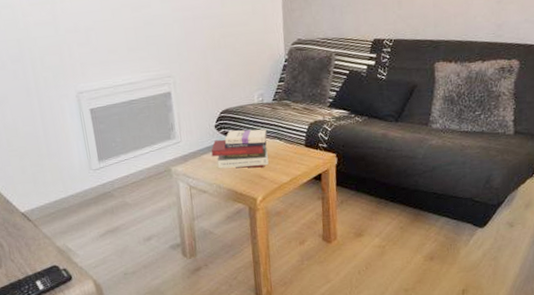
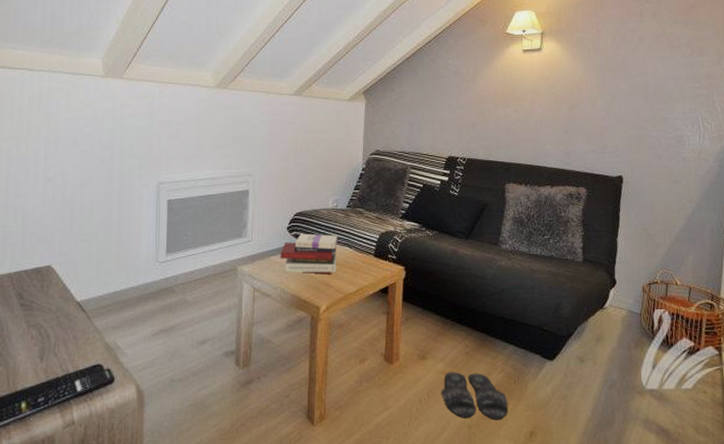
slippers: none [378,244,442,284] -> present [441,372,508,420]

